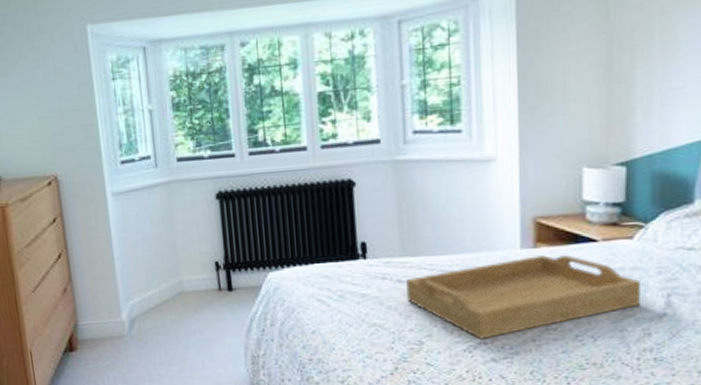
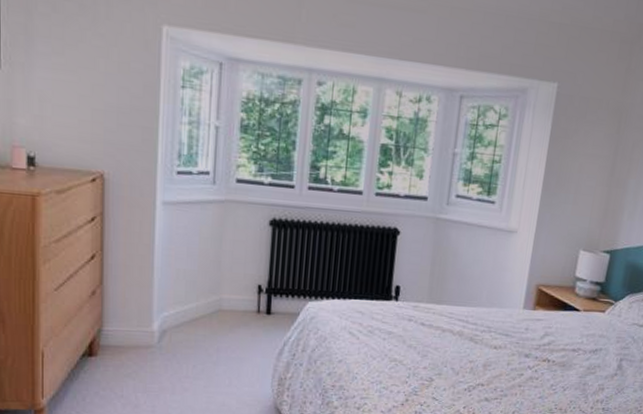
serving tray: present [406,254,642,340] -> none [425,315,605,382]

